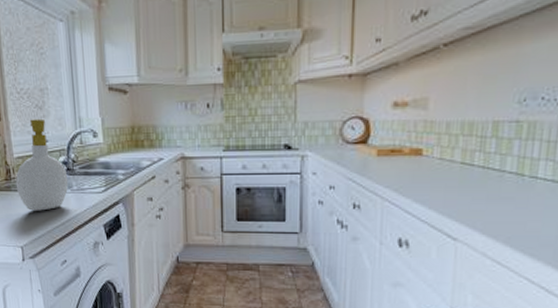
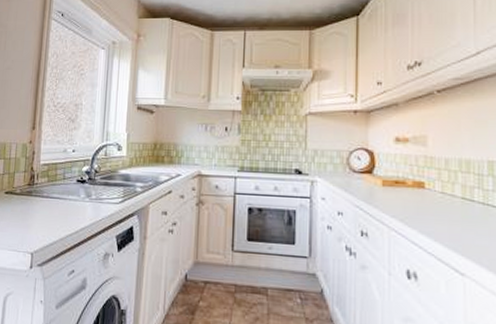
soap bottle: present [15,118,69,211] -> none [37,130,88,218]

